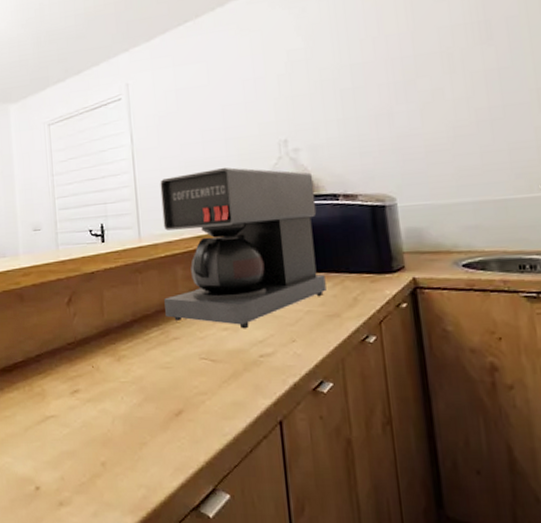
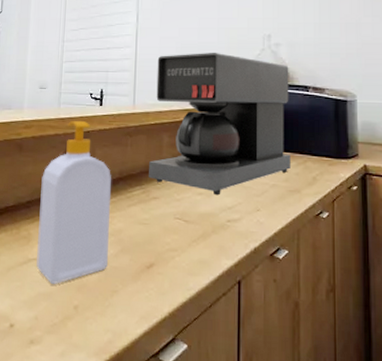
soap bottle: none [48,261,132,441] -> present [36,120,111,284]

